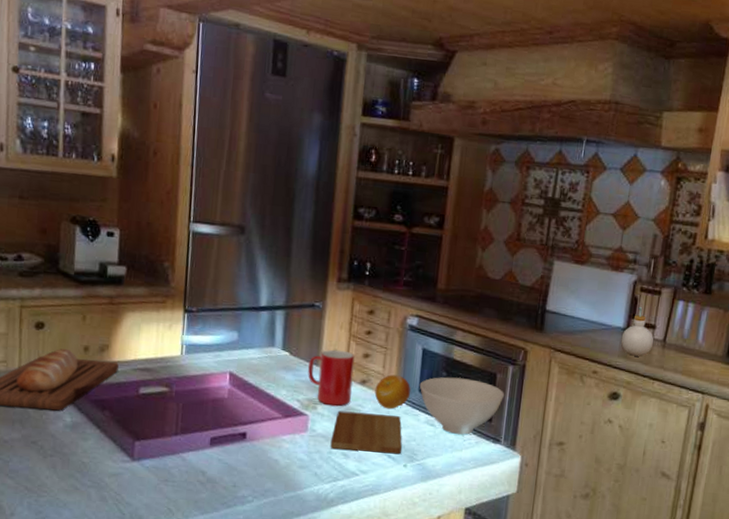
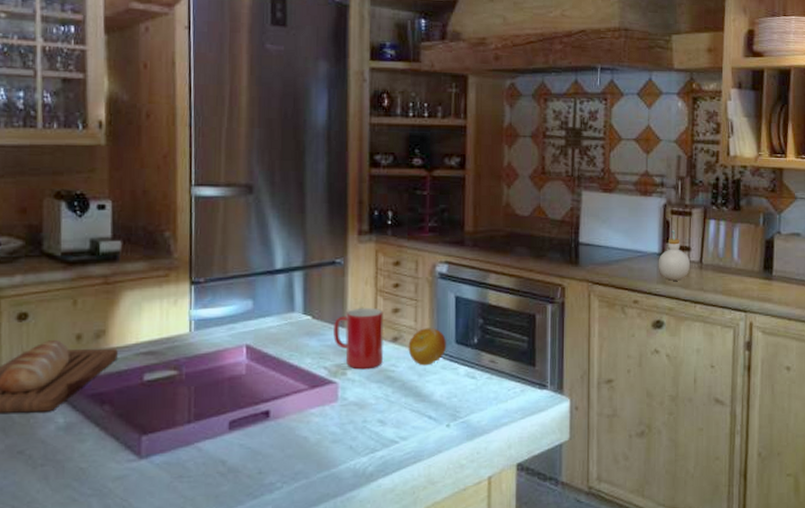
cutting board: present [330,410,402,455] -> none [364,372,442,416]
bowl: present [419,377,505,436] -> none [455,323,546,385]

